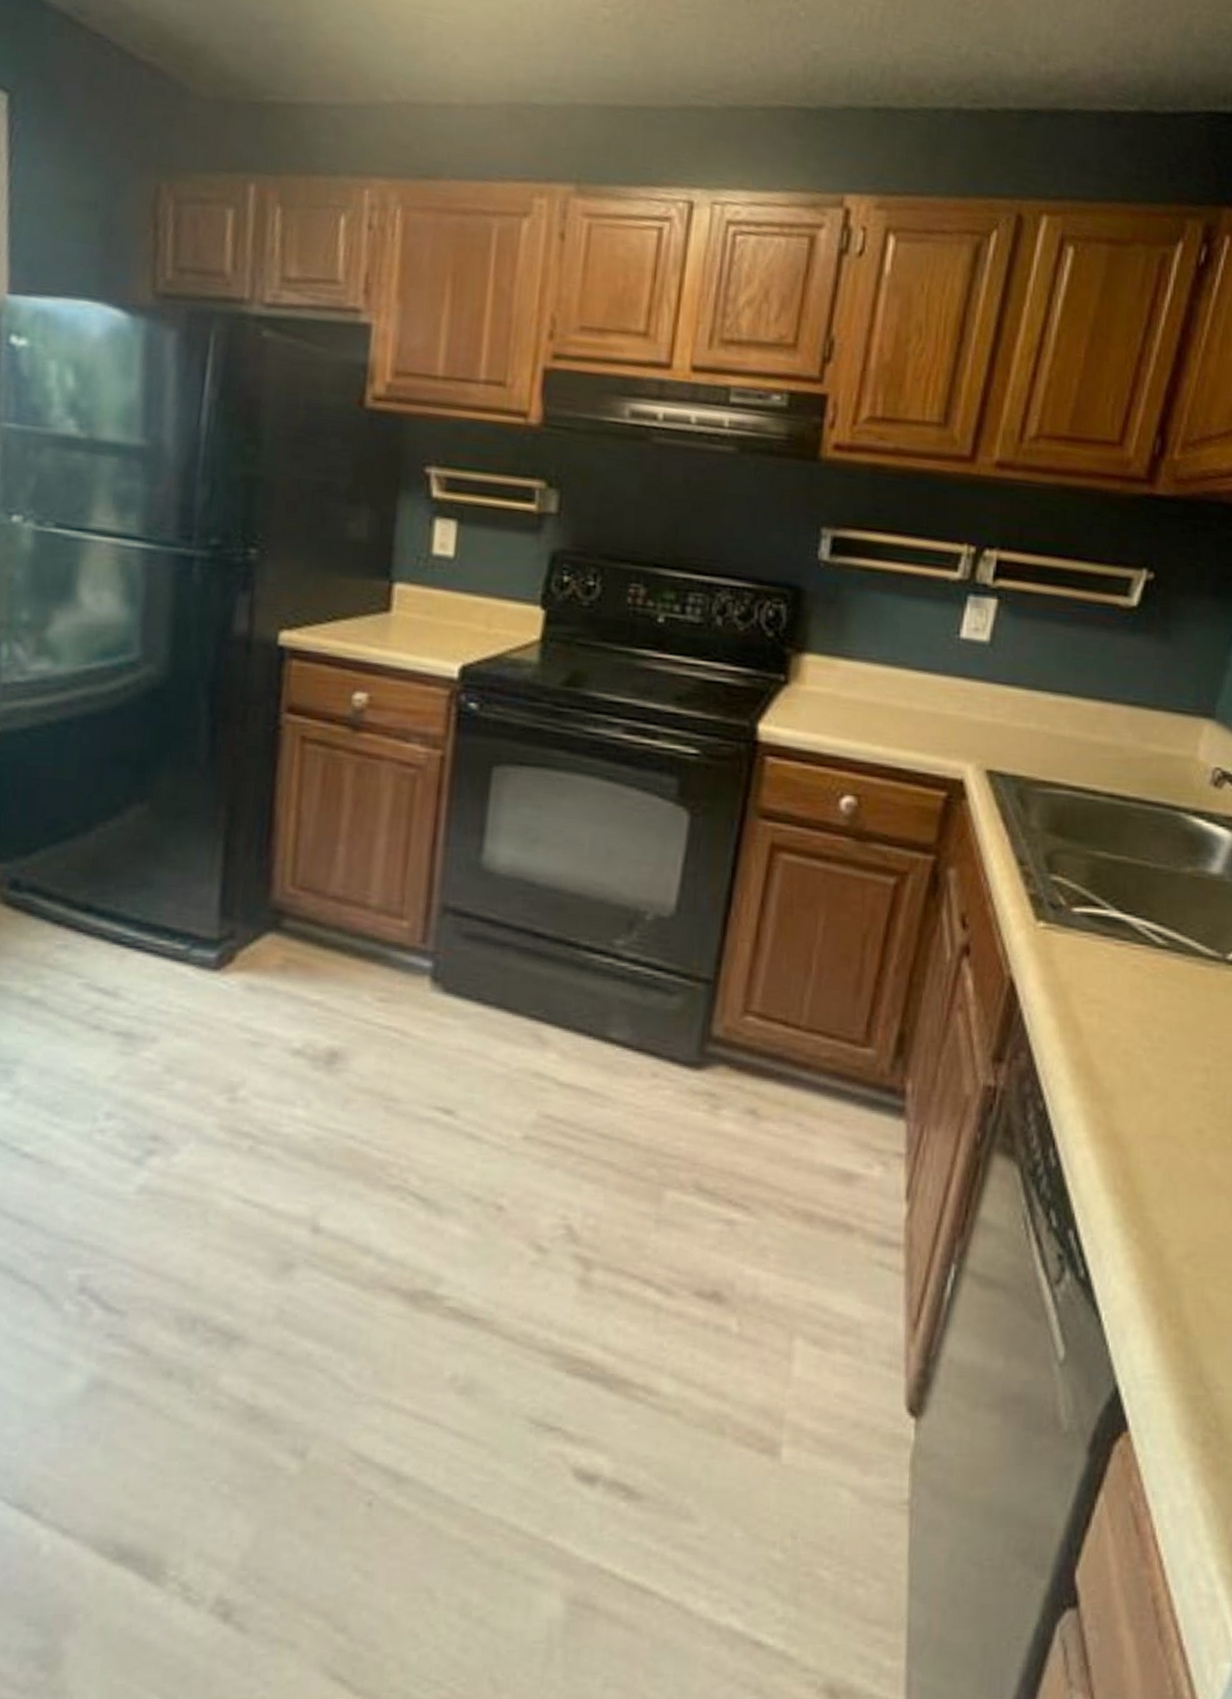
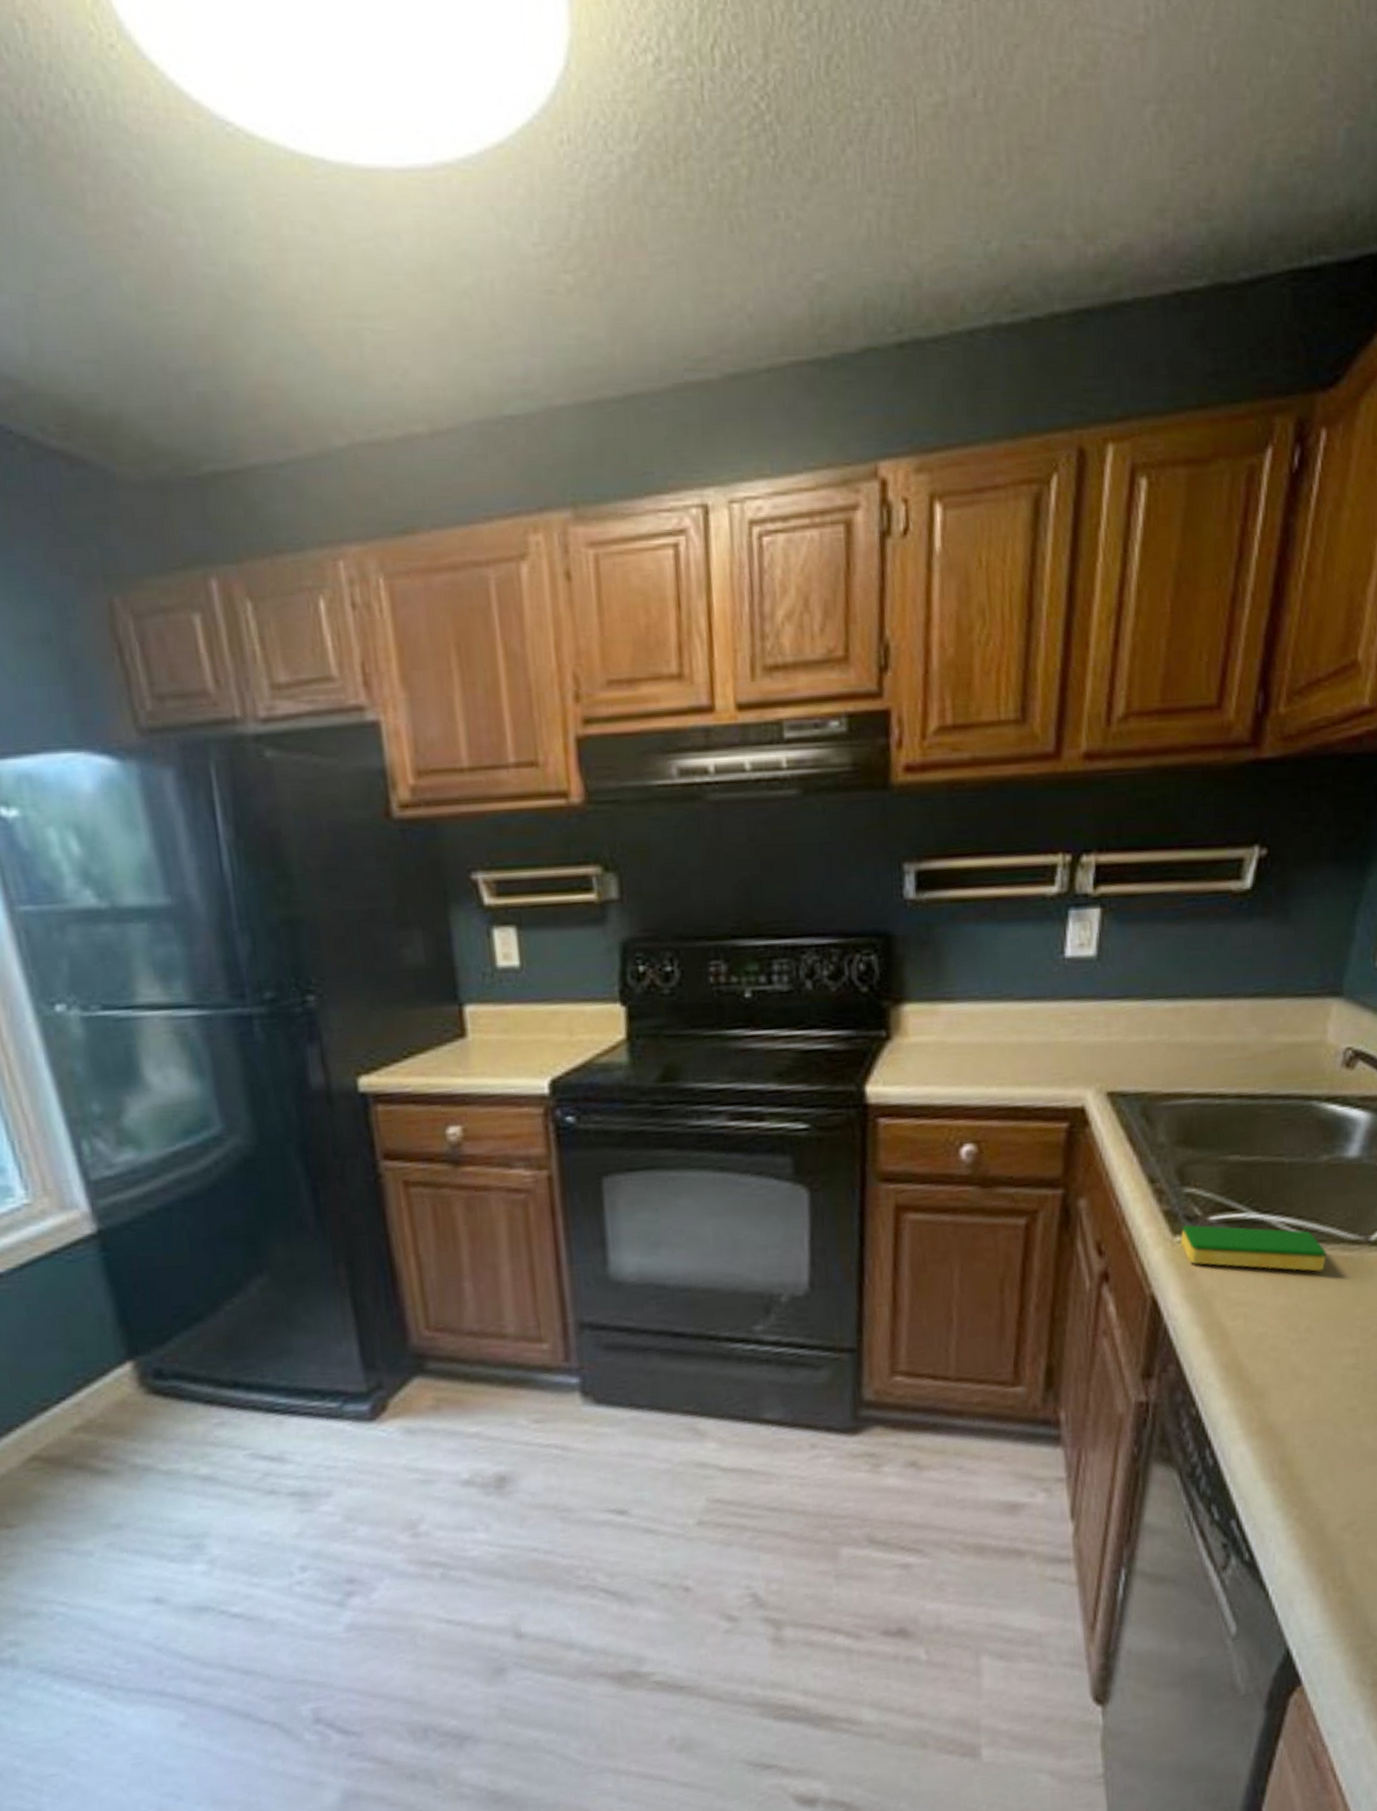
dish sponge: none [1042,912,1185,982] -> present [1180,1225,1327,1272]

